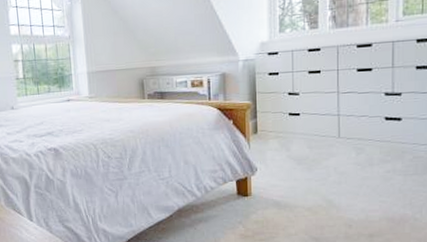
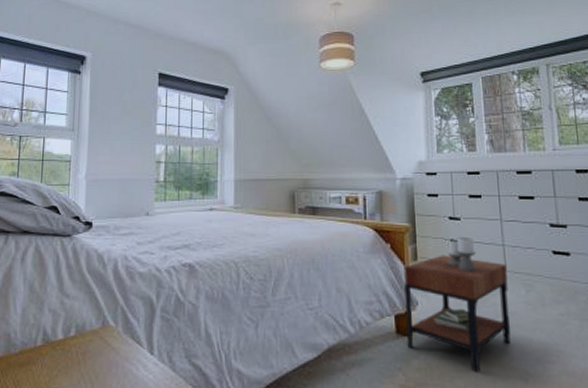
side table: none [245,110,340,221] -> present [404,237,511,372]

